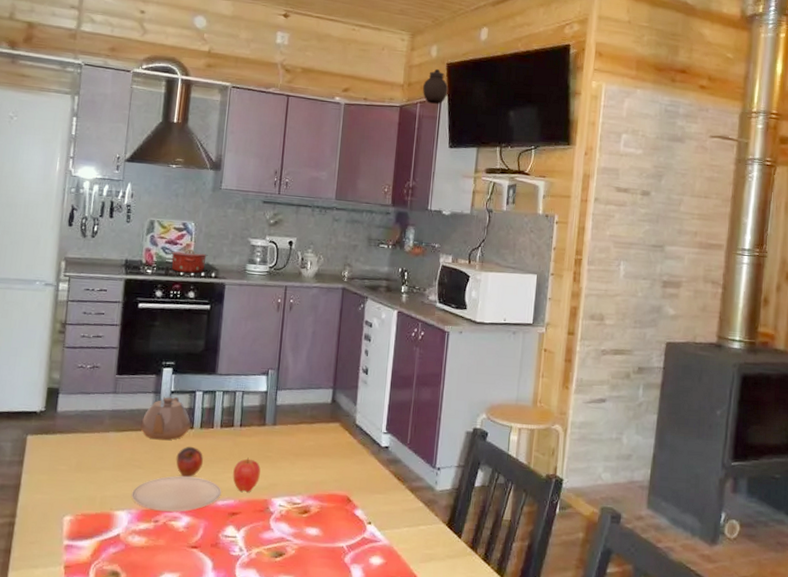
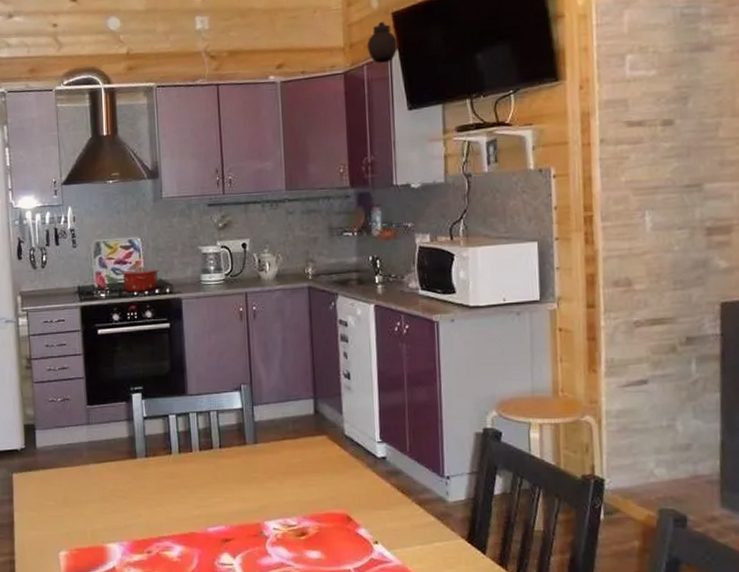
plate: present [132,476,222,512] -> none [121,504,211,542]
teapot: present [140,396,190,441] -> none [119,422,168,469]
apple: present [176,446,203,478] -> none [159,472,187,506]
apple: present [233,457,261,492] -> none [219,480,248,516]

